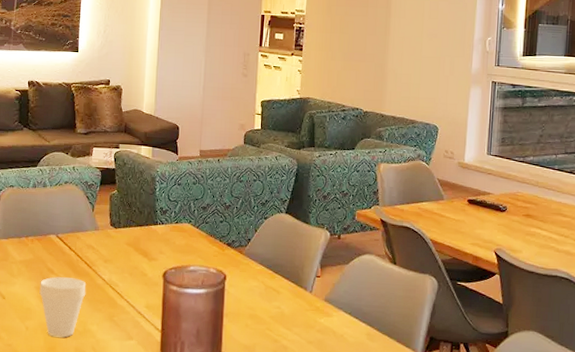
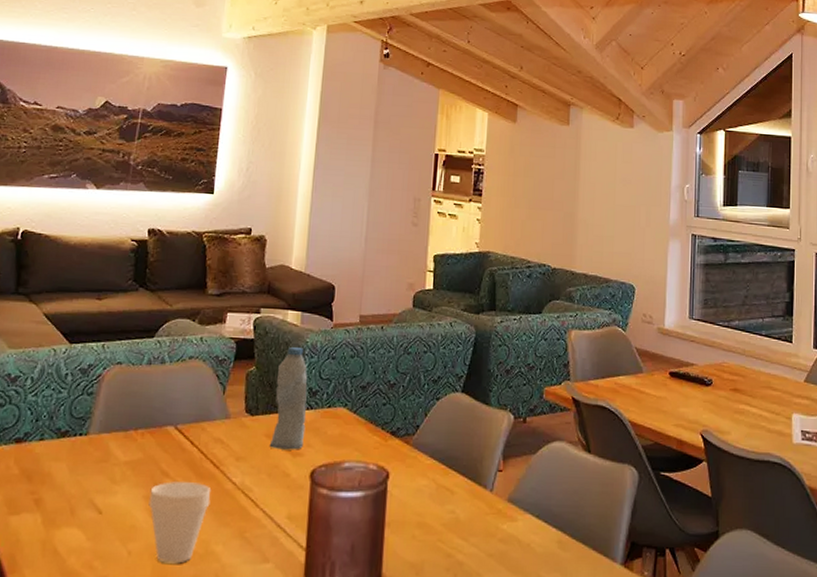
water bottle: none [130,175,159,256] -> present [269,347,308,450]

